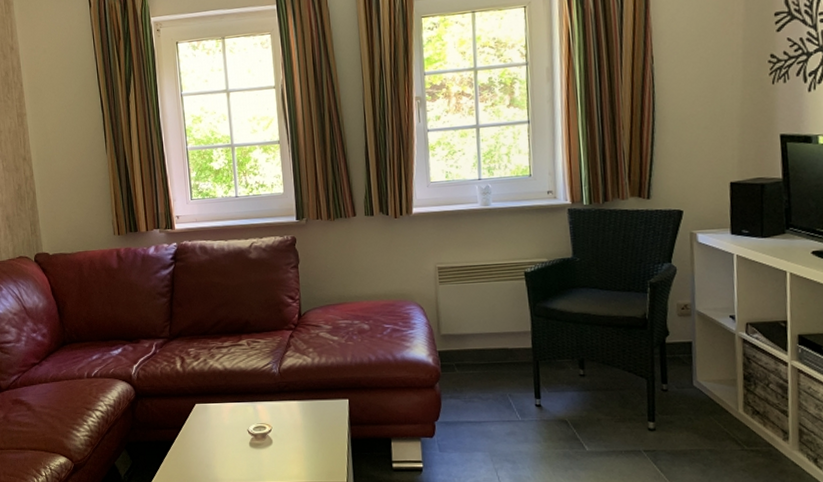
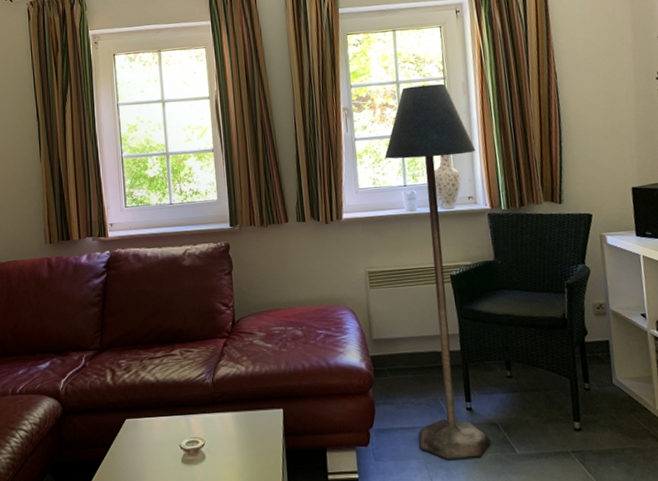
floor lamp: none [459,69,560,454] -> present [385,83,491,461]
vase: none [511,146,541,206] -> present [434,154,461,211]

